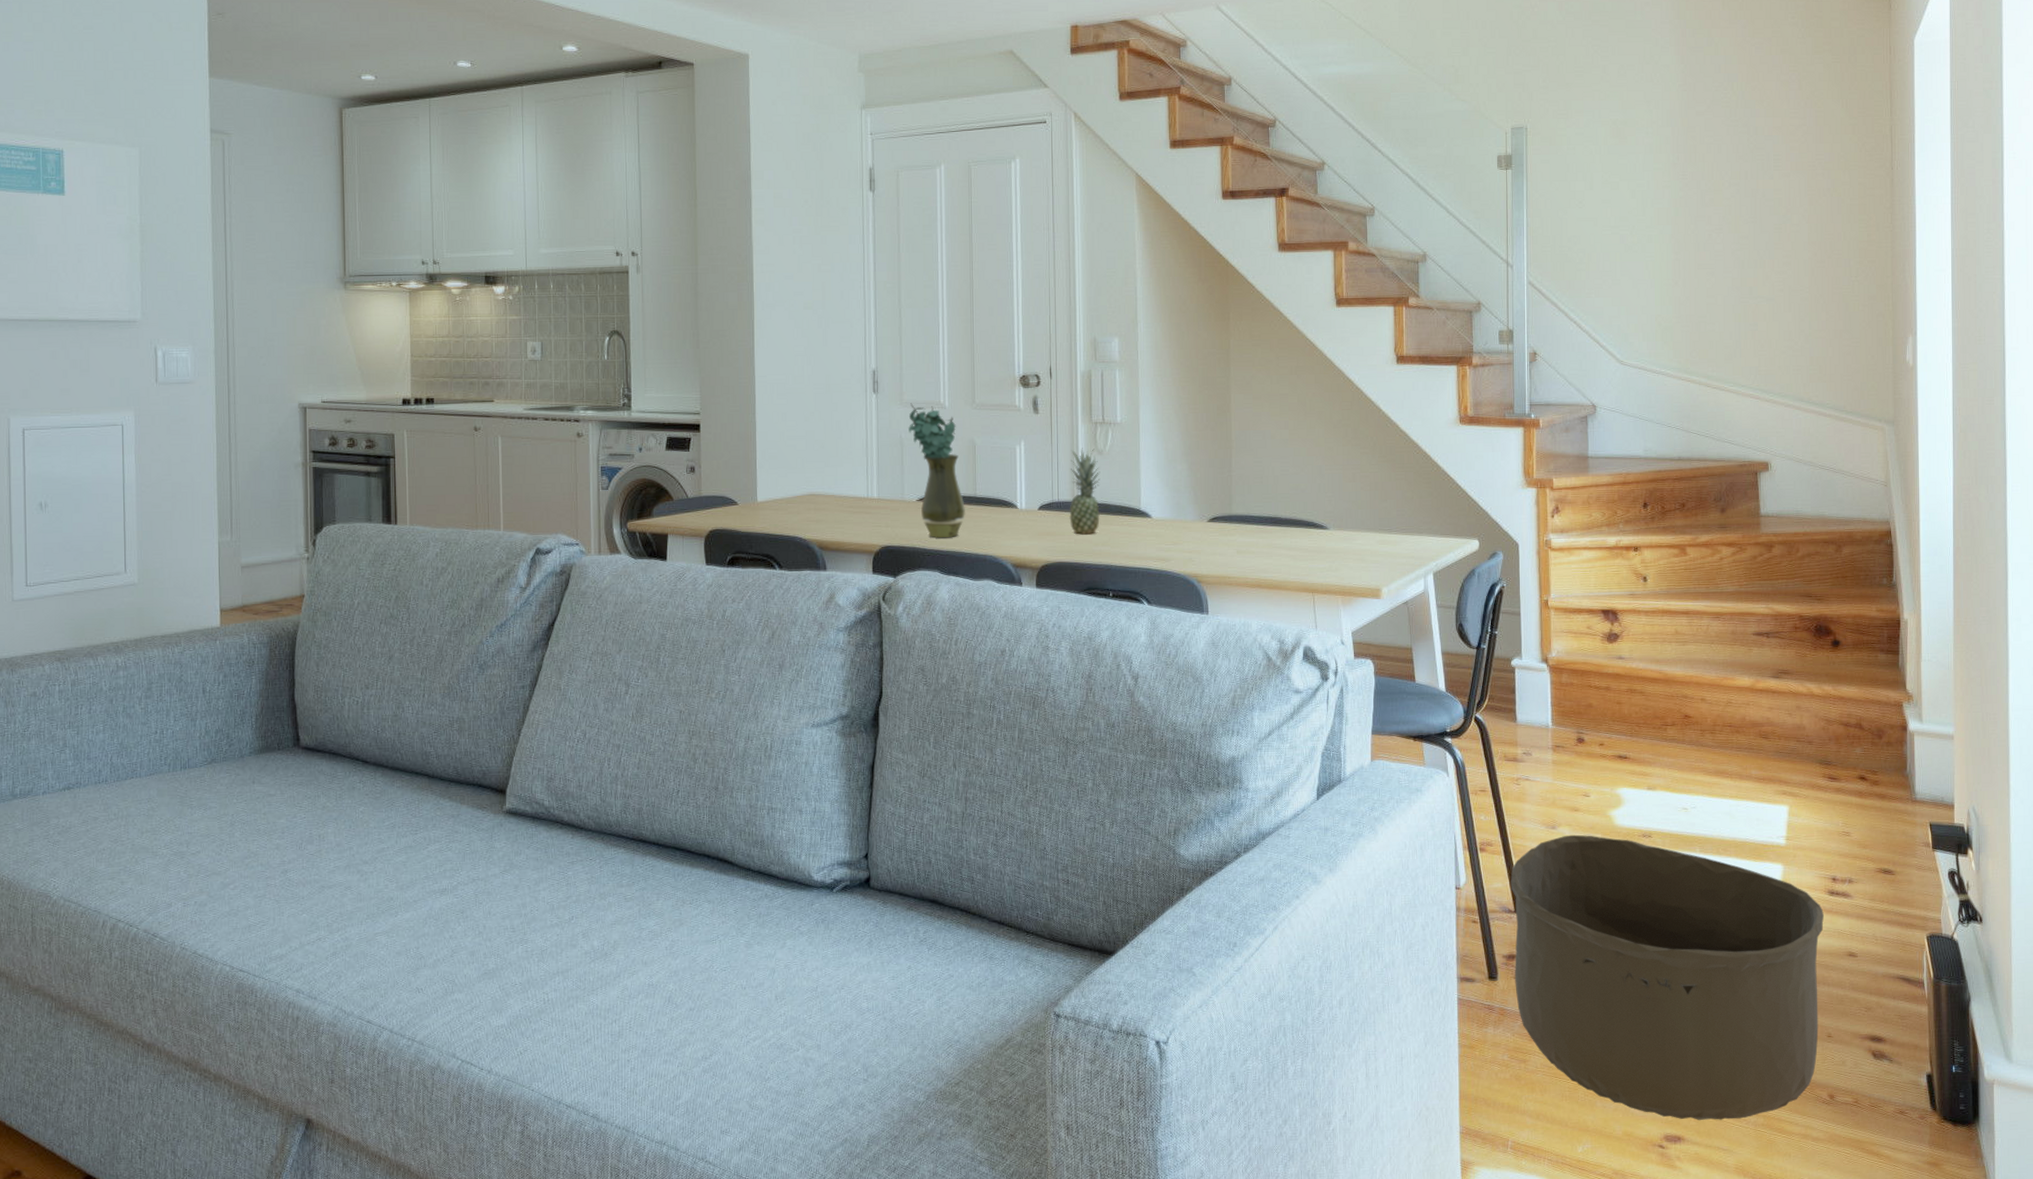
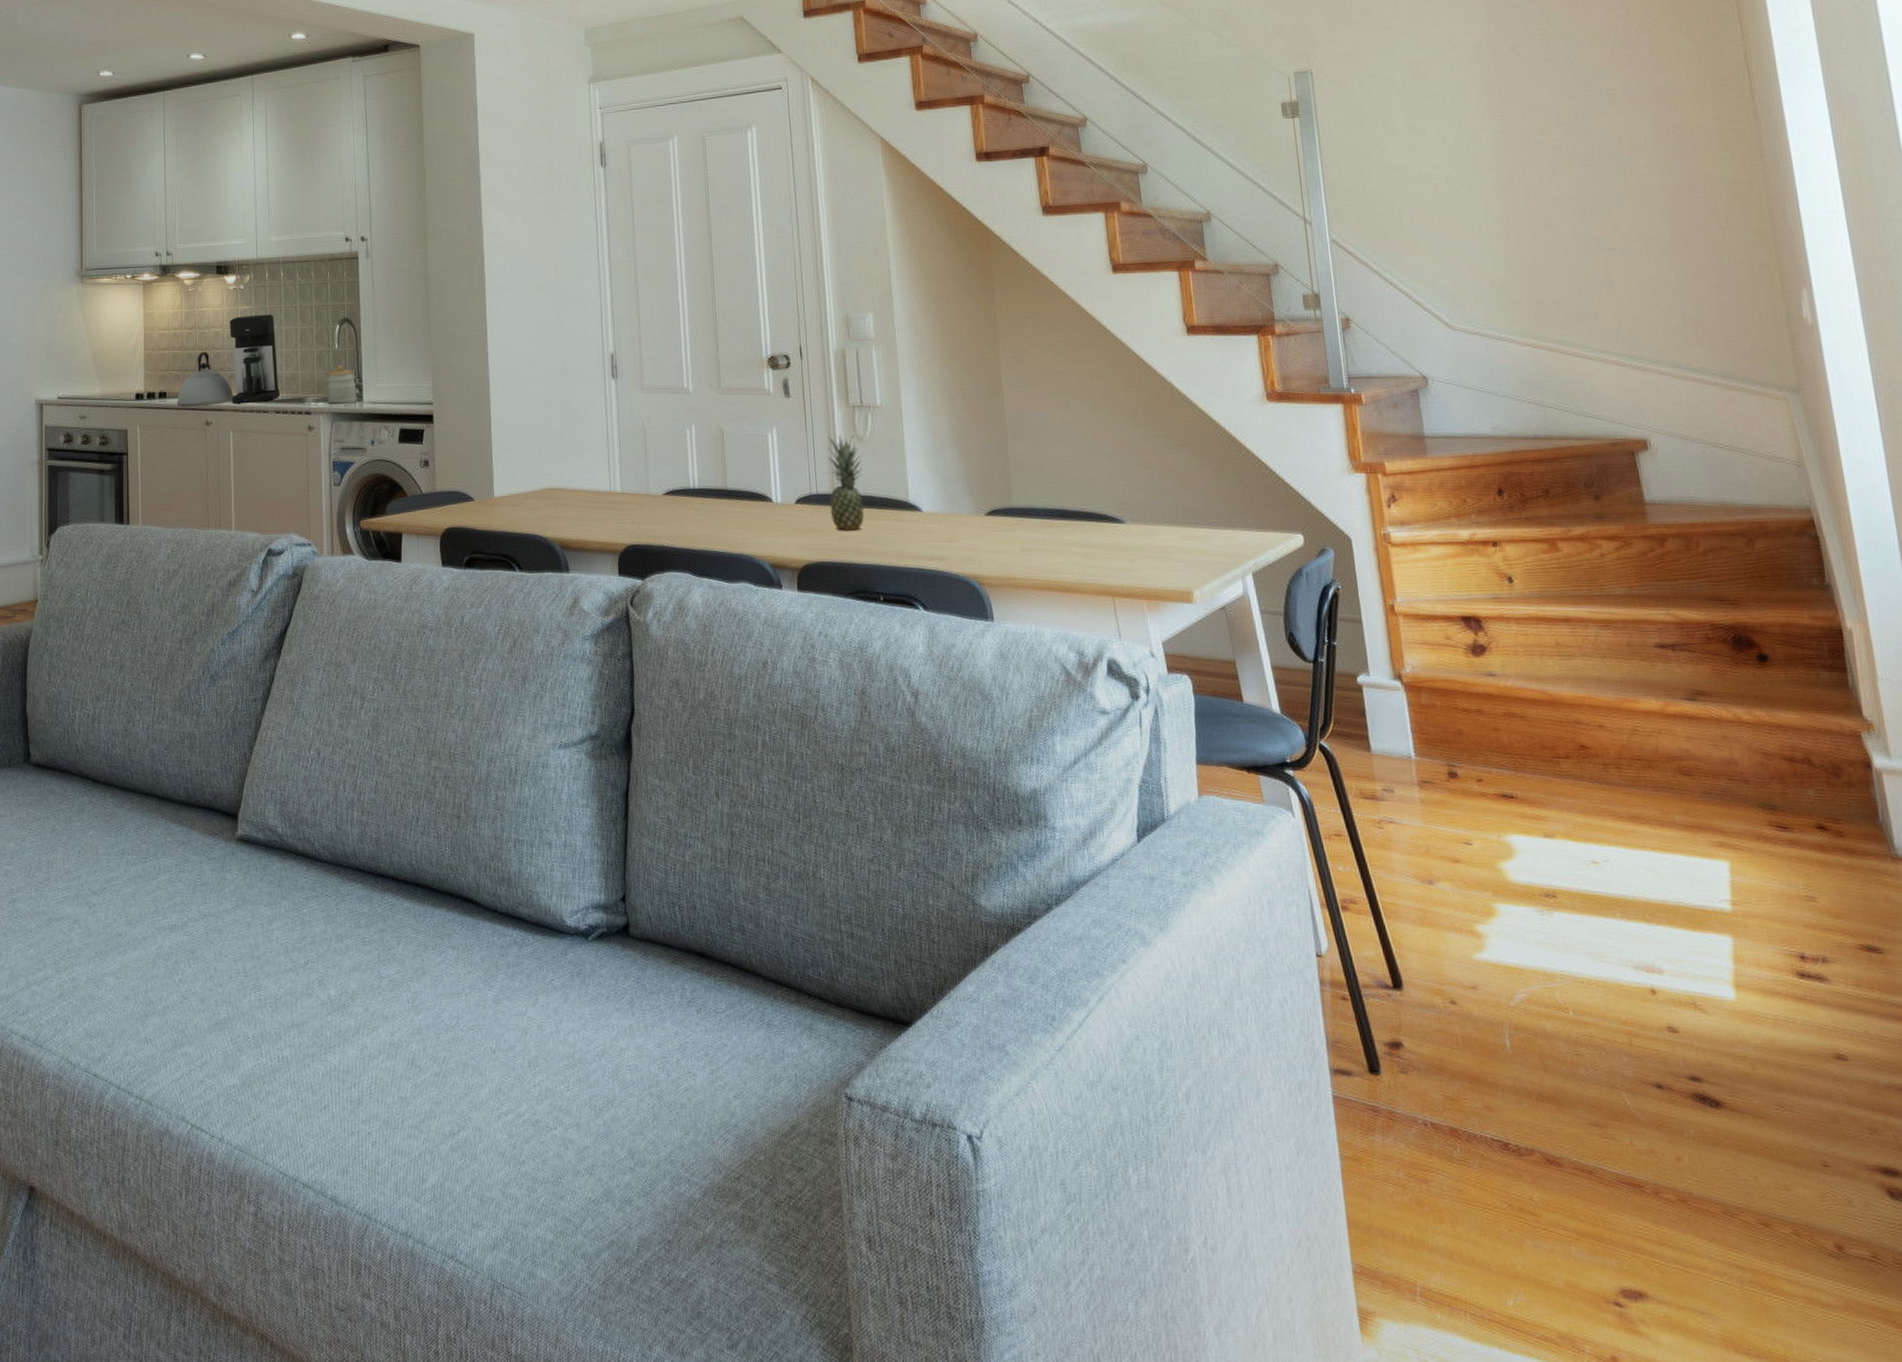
kettle: none [445,360,503,413] -> present [177,352,234,407]
coffee maker: none [498,324,548,412] -> present [229,314,279,405]
jar: none [595,375,626,415] -> present [326,365,357,407]
vase: present [908,403,966,539] -> none [650,388,717,536]
basket: present [1510,834,1824,1120] -> none [1383,892,1813,1272]

